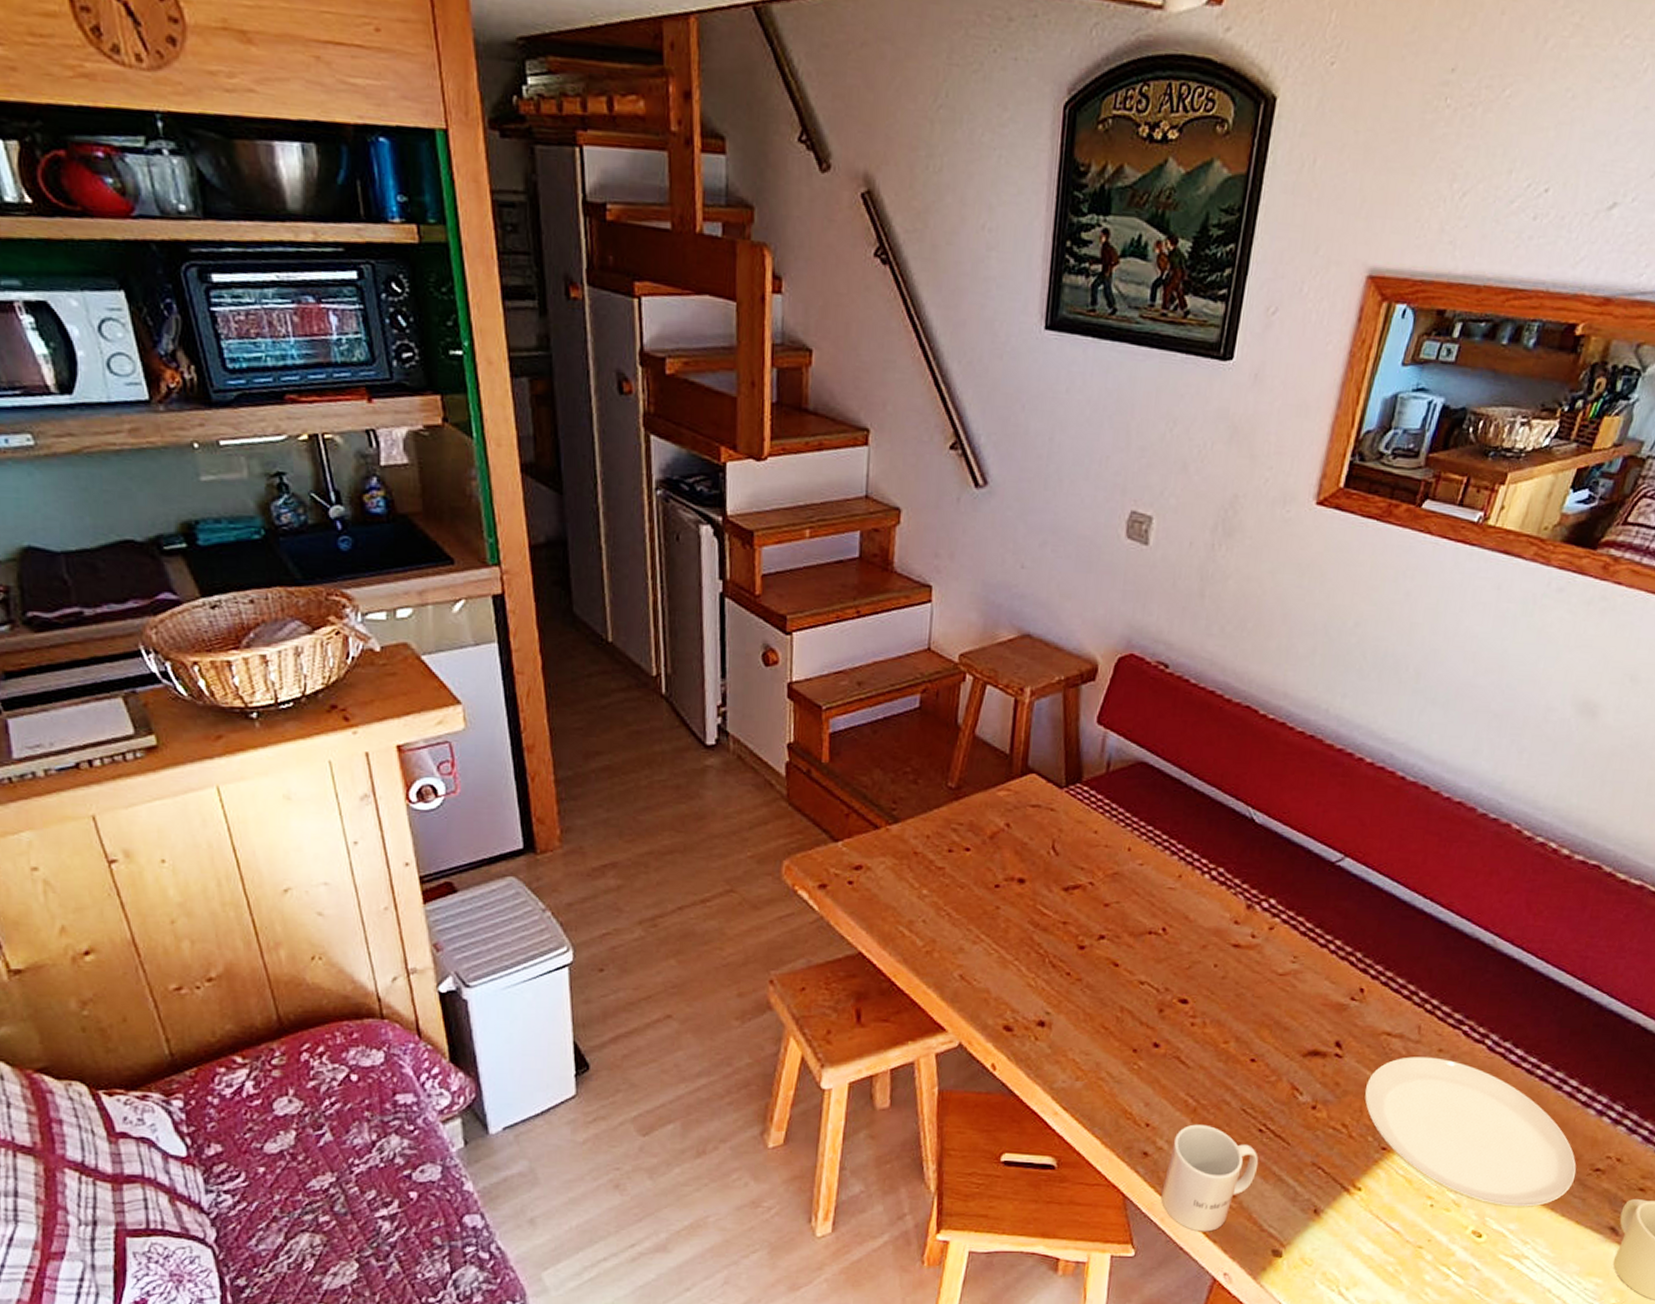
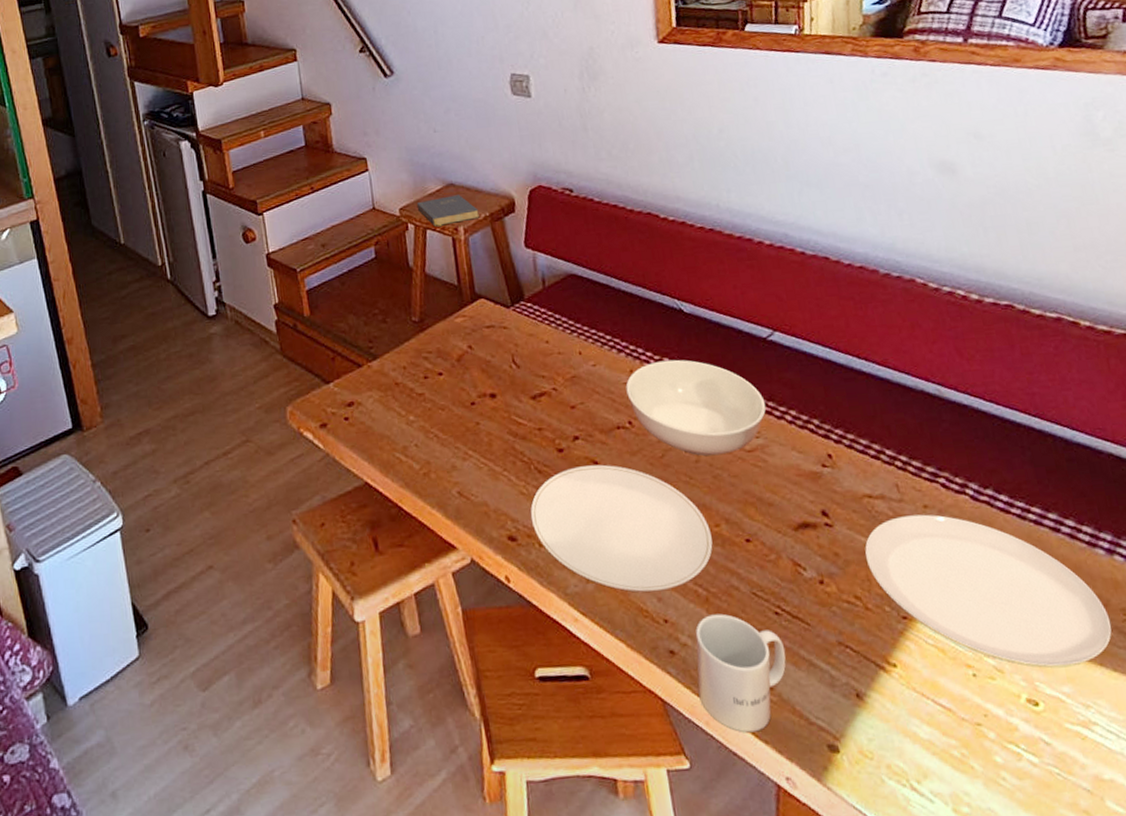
book: none [981,648,1053,684] -> present [416,195,480,227]
plate: none [1032,966,1218,1097] -> present [530,464,713,593]
bowl: none [1168,870,1313,975] -> present [625,359,767,456]

